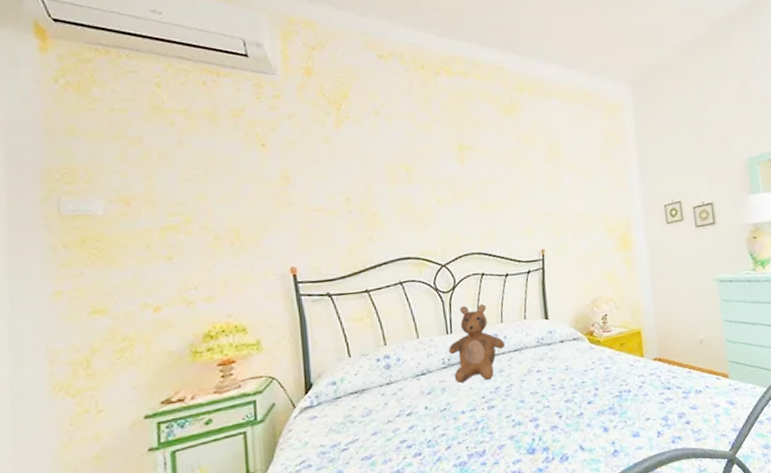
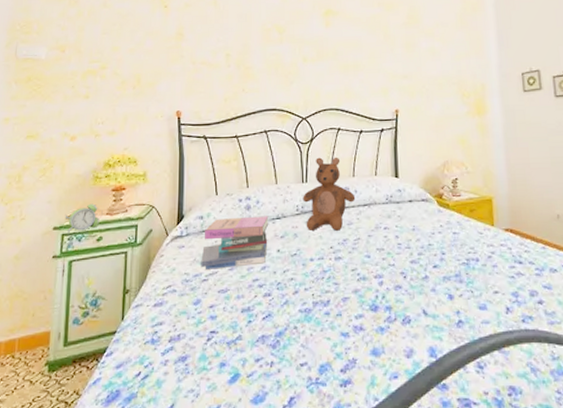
alarm clock: none [158,382,209,423] -> present [65,203,103,235]
books: none [338,373,414,438] -> present [201,216,269,270]

